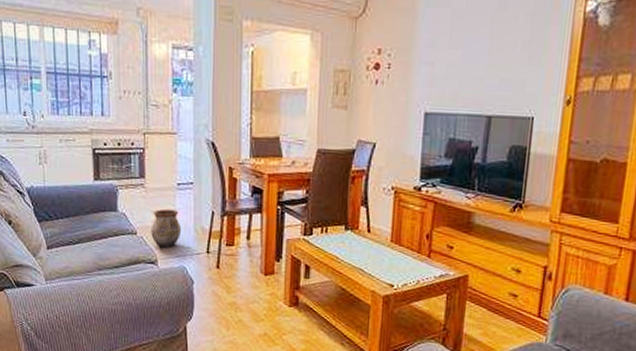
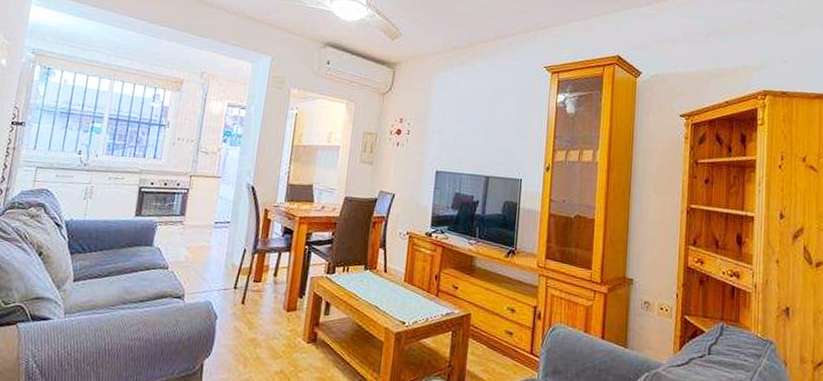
vase: present [151,209,182,248] -> none [182,245,213,283]

